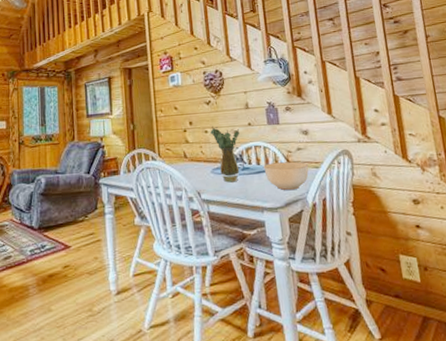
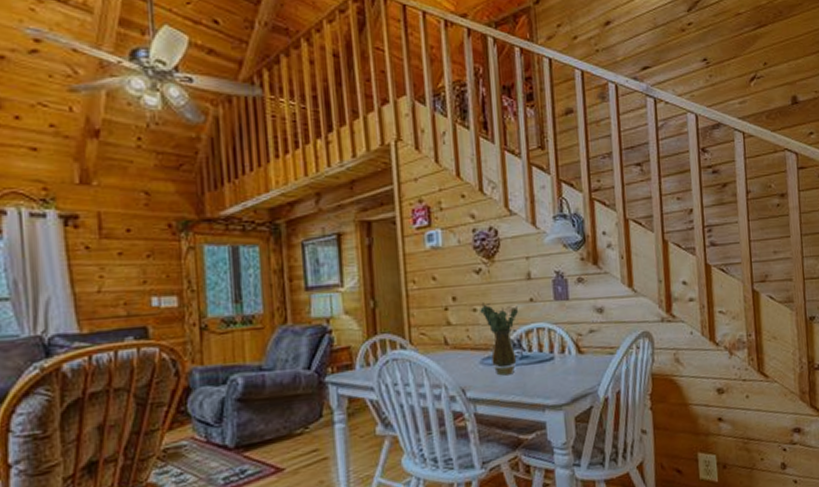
bowl: present [263,161,309,191] -> none [547,347,602,383]

